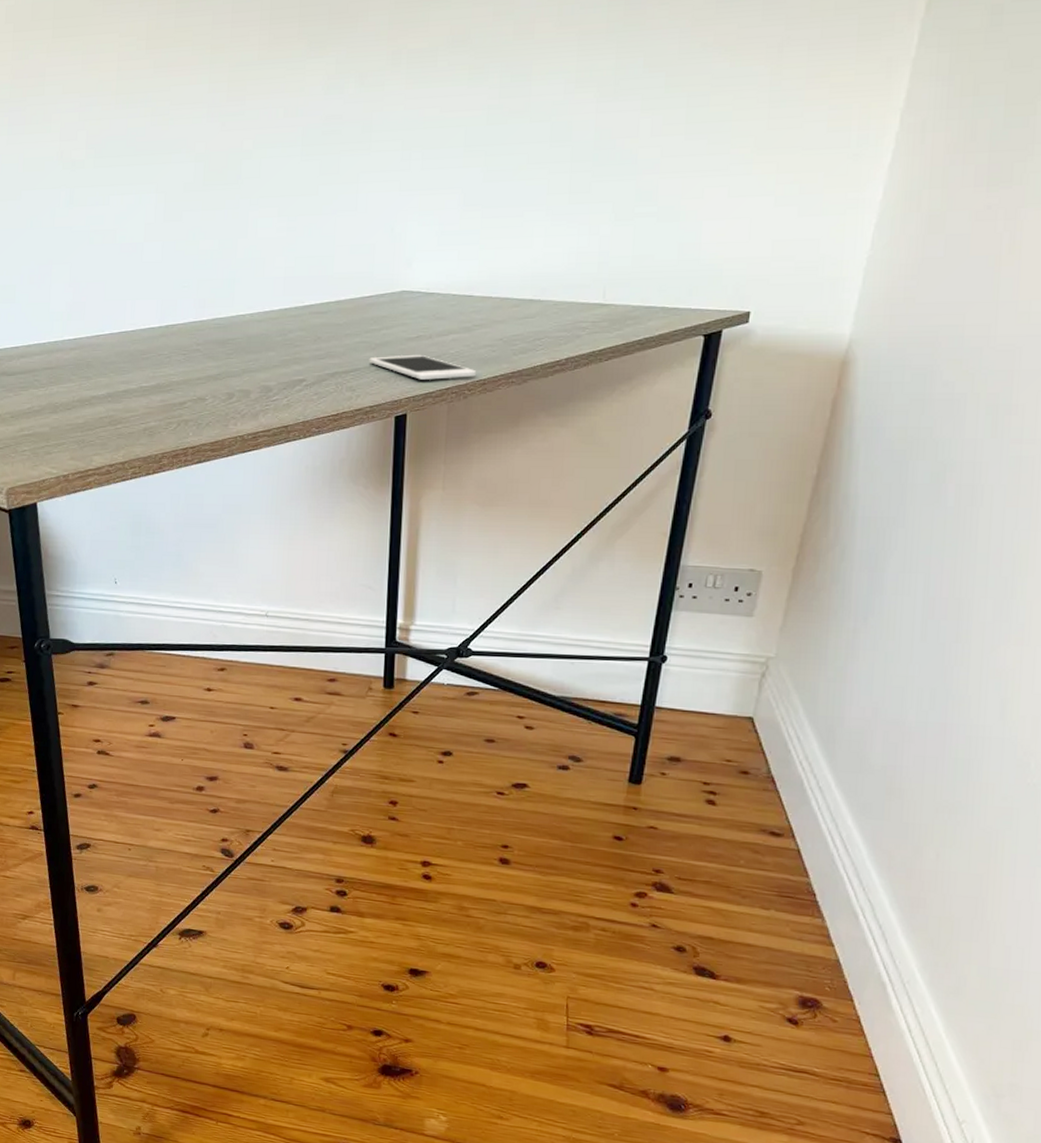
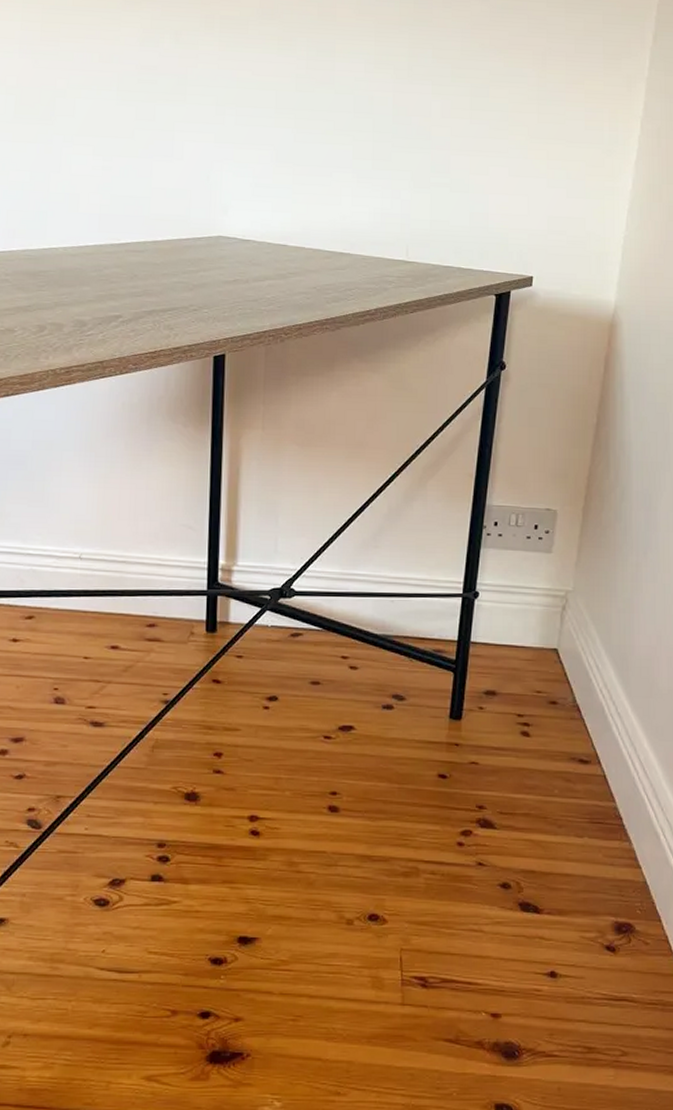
cell phone: present [369,354,477,380] -> none [186,297,293,323]

